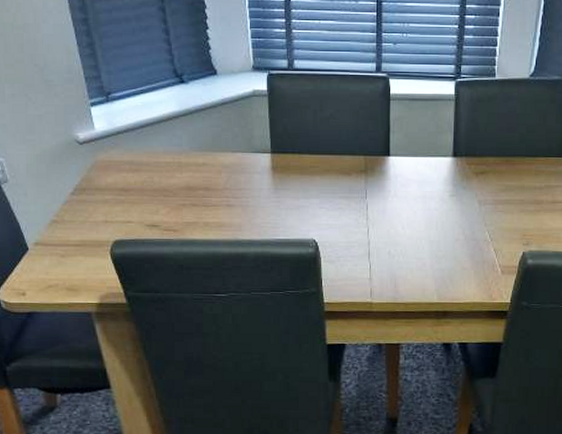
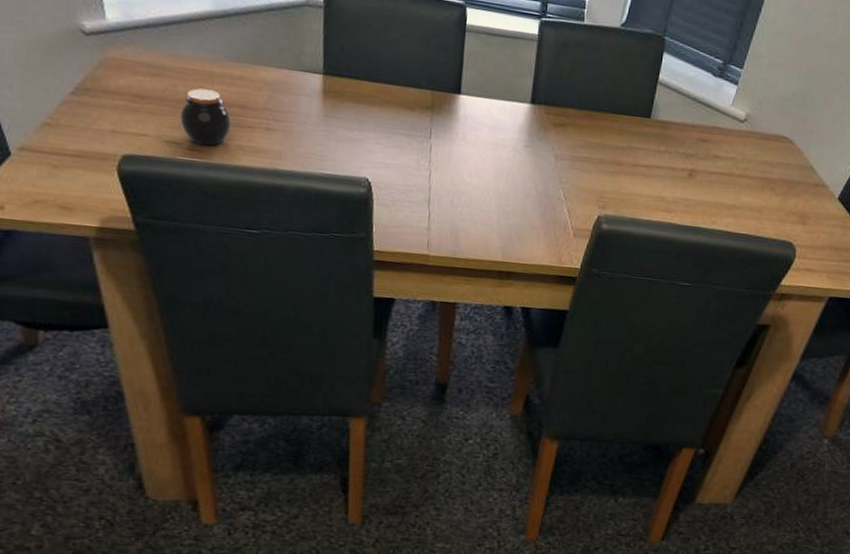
jar: none [157,177,199,226] -> present [180,88,232,146]

